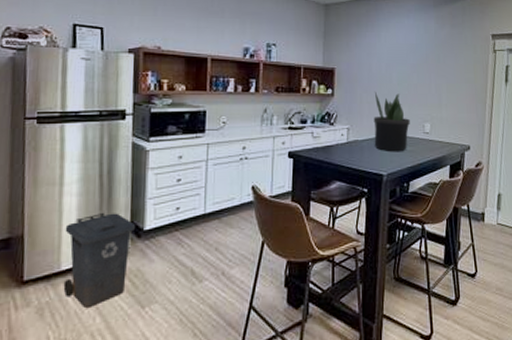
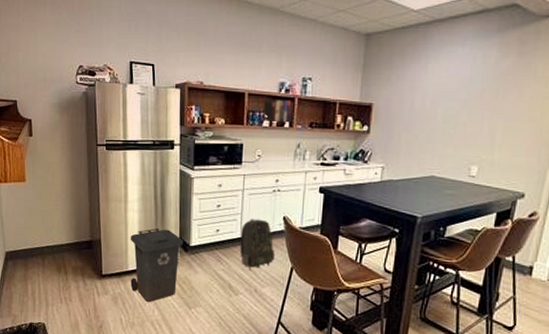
backpack: none [204,191,243,250] -> present [240,219,274,270]
books: none [228,64,260,88] -> present [263,99,295,123]
planter: present [373,91,410,152] -> none [410,129,454,195]

